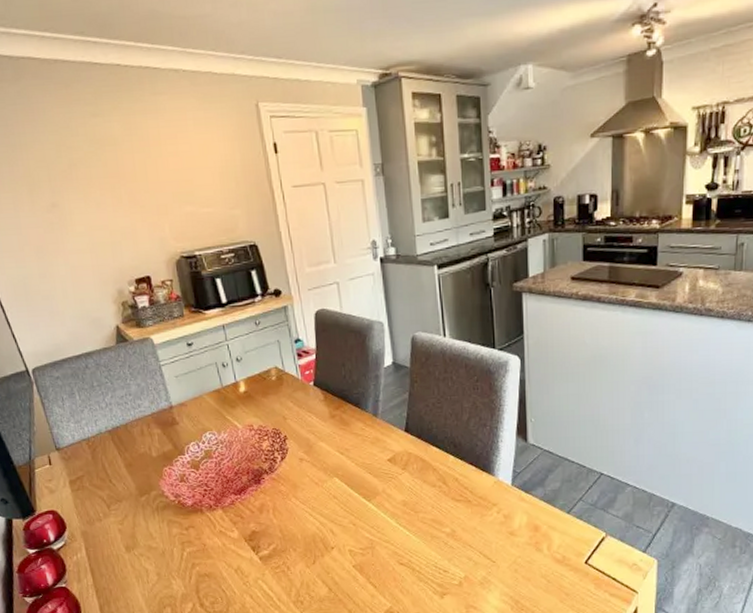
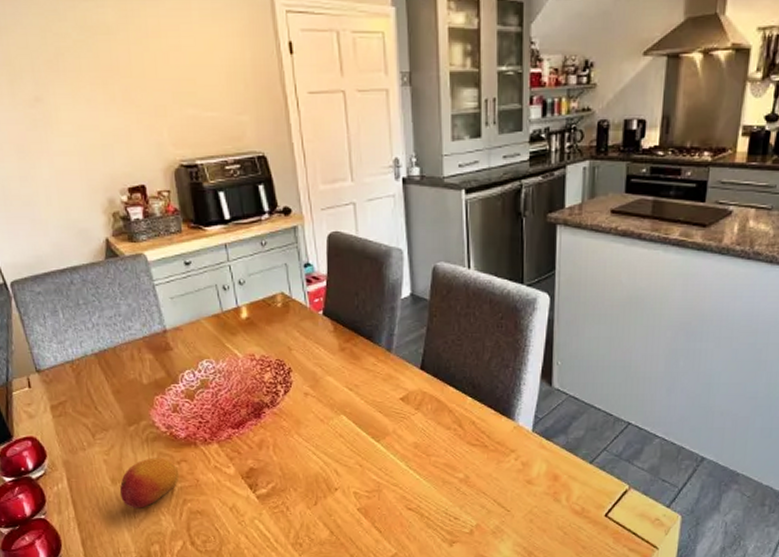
fruit: none [133,525,188,574] -> present [119,458,180,508]

